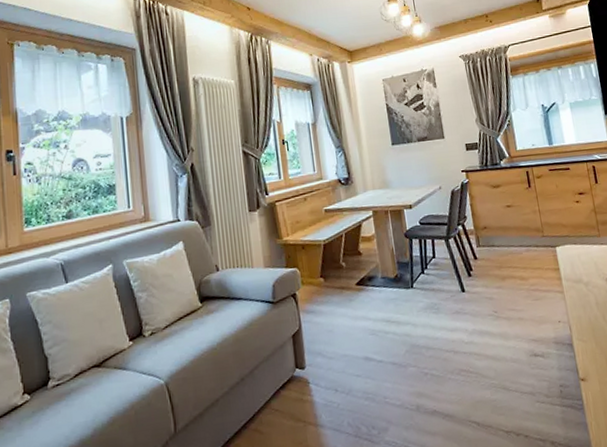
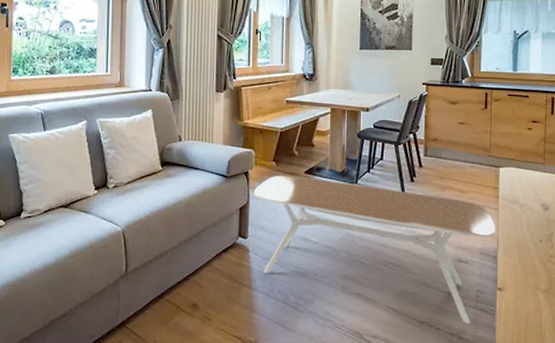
coffee table: none [304,287,566,426] -> present [253,175,496,325]

